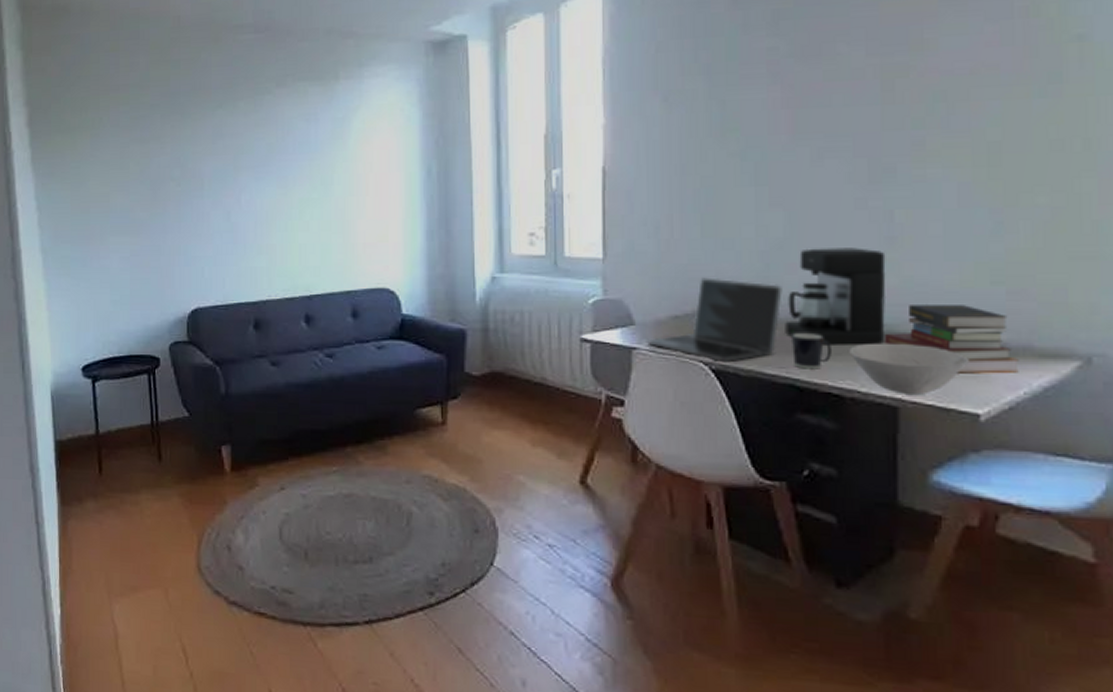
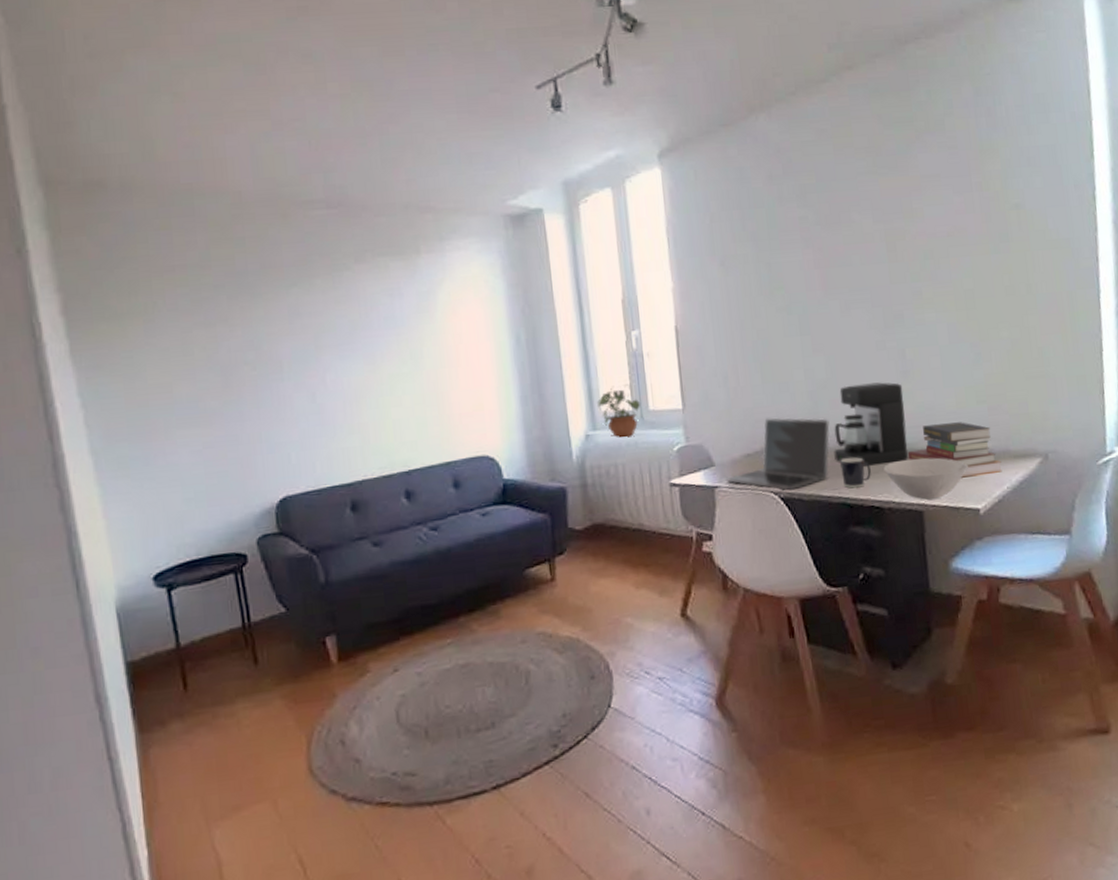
potted plant: none [506,228,555,284] -> present [596,387,640,439]

